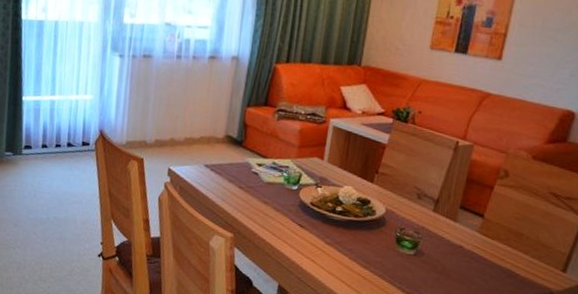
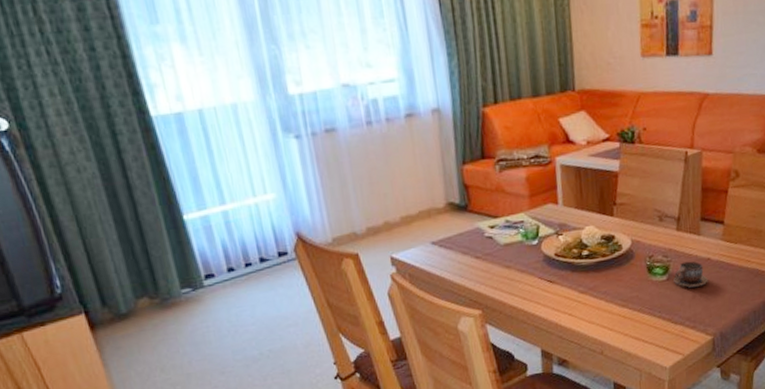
cup: none [420,242,457,271] -> present [673,261,708,288]

